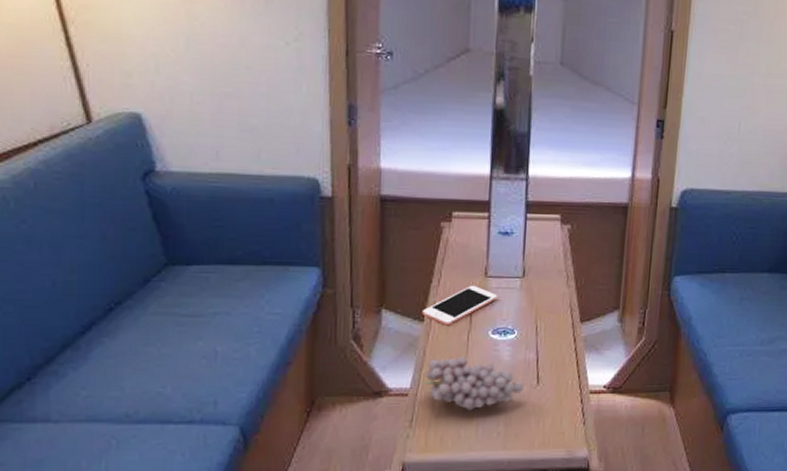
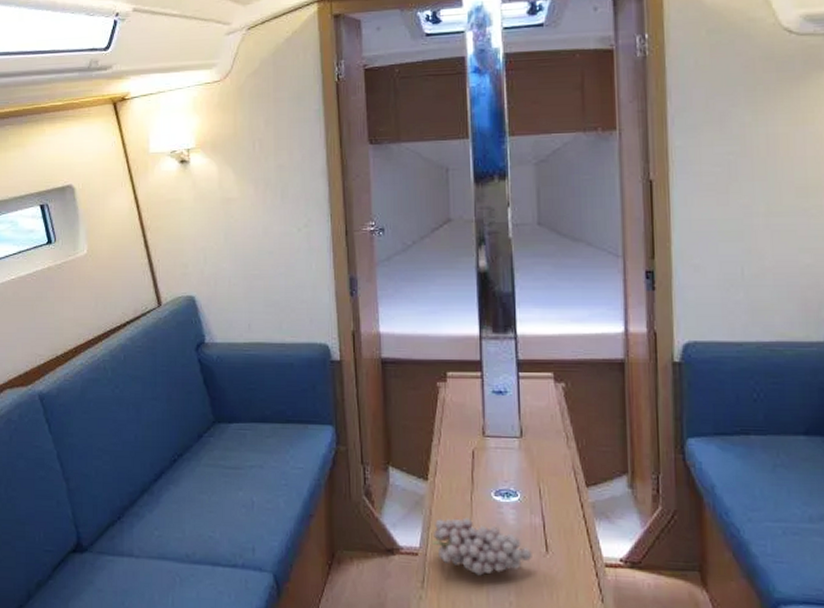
cell phone: present [421,285,498,326] -> none [425,444,498,486]

